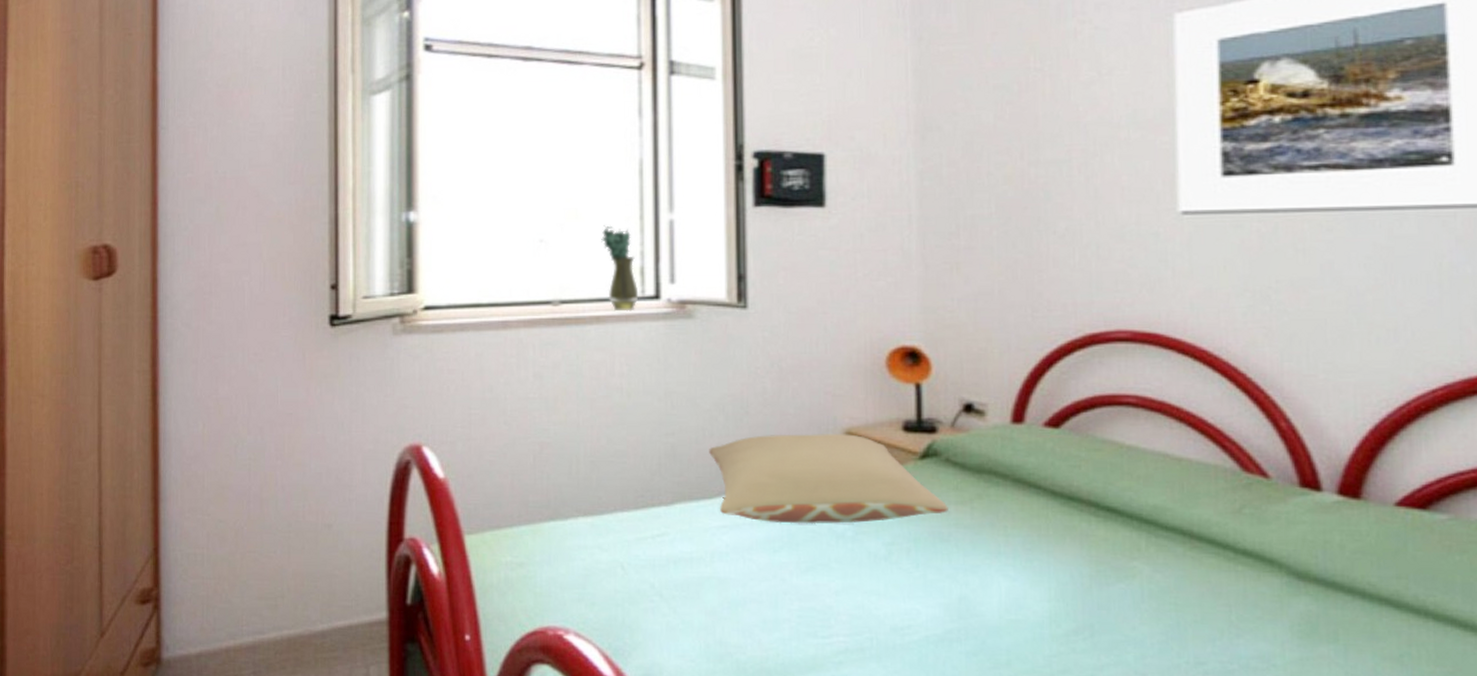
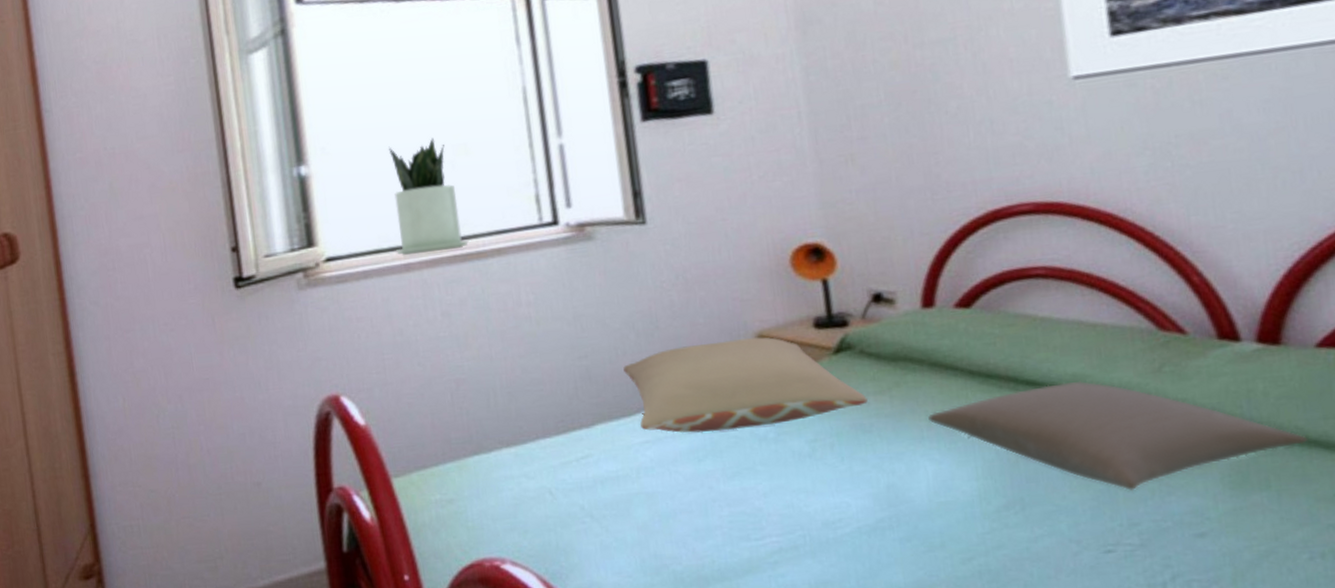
planter: none [495,199,569,313] -> present [389,137,468,256]
vase: present [601,225,639,312] -> none [493,156,537,242]
pillow: none [1007,513,1380,630] -> present [928,380,1309,492]

